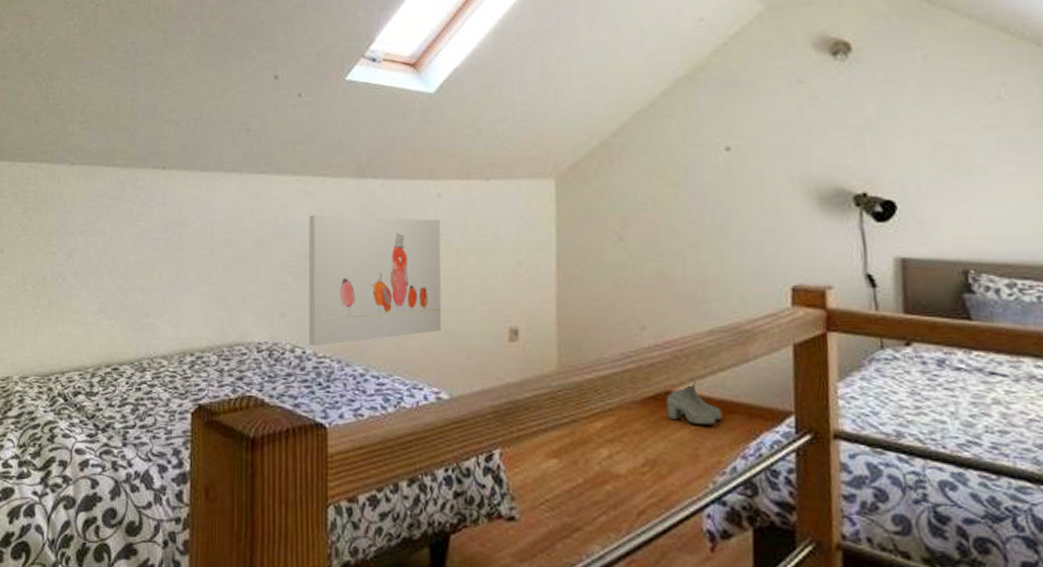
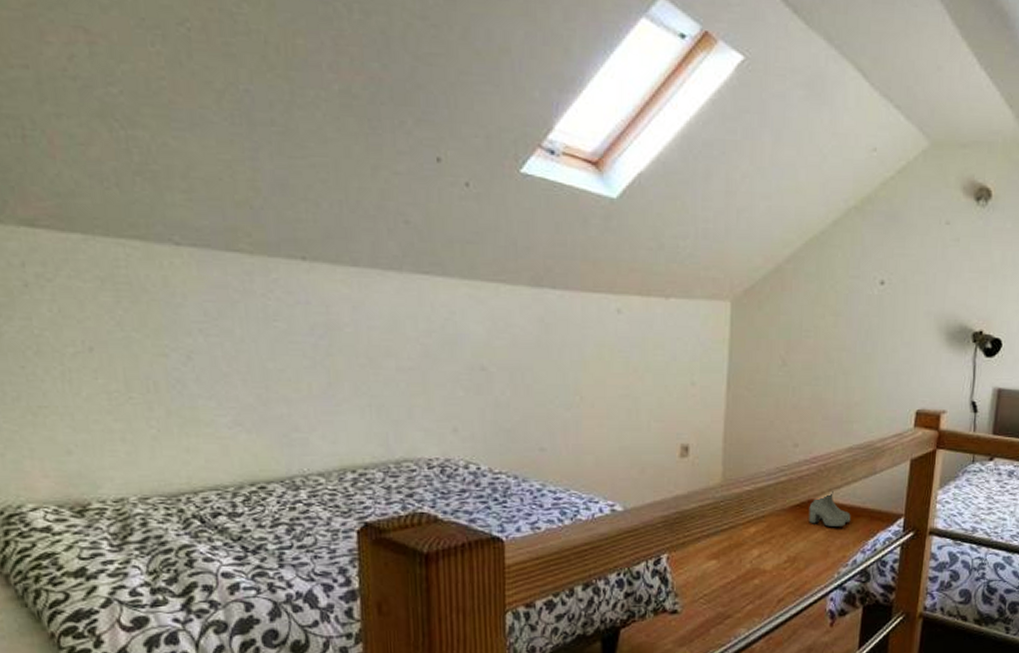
wall art: present [308,214,442,346] -> none [481,324,619,462]

